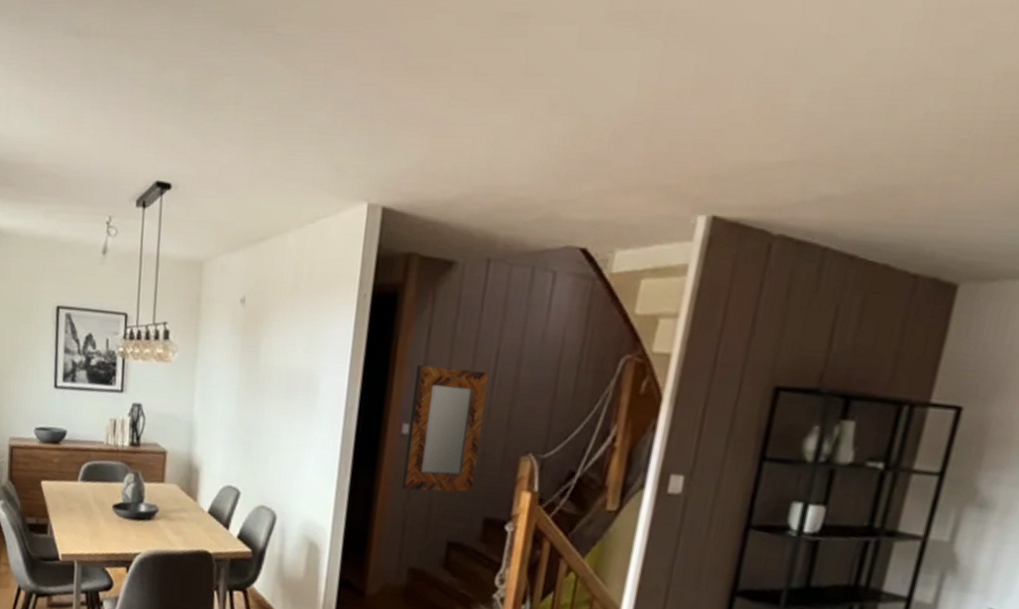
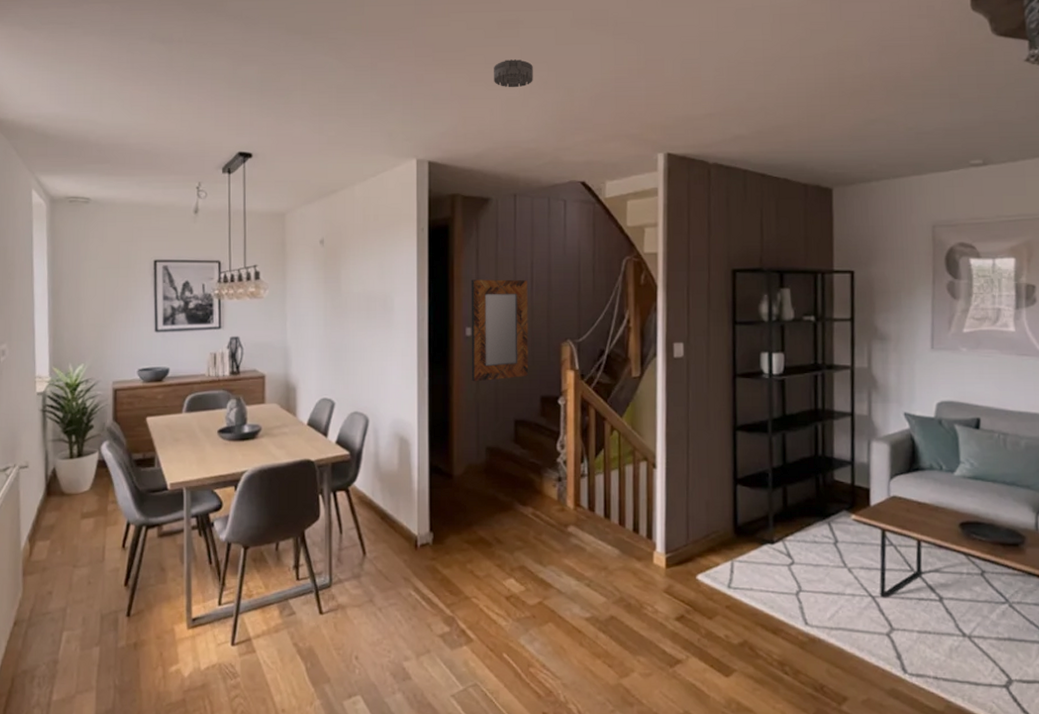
smoke detector: none [483,70,540,111] -> present [494,59,533,88]

